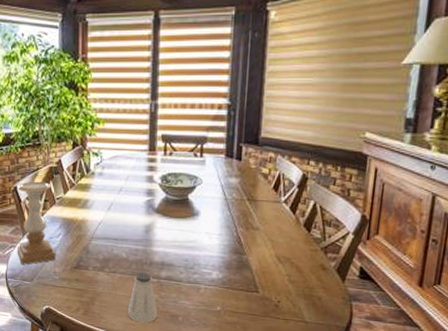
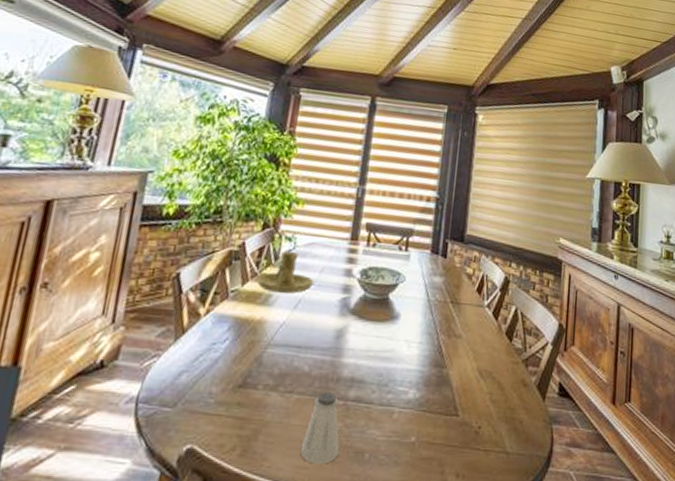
candle holder: present [17,181,56,265] -> none [161,267,226,383]
candle holder: none [75,164,121,199] -> present [256,251,313,294]

